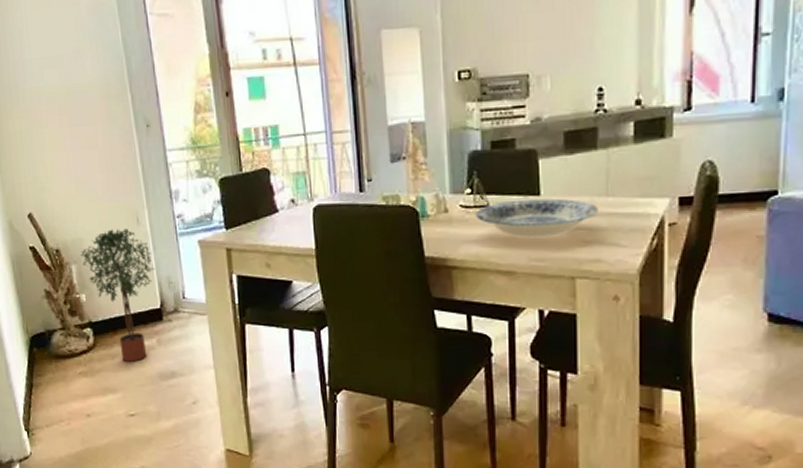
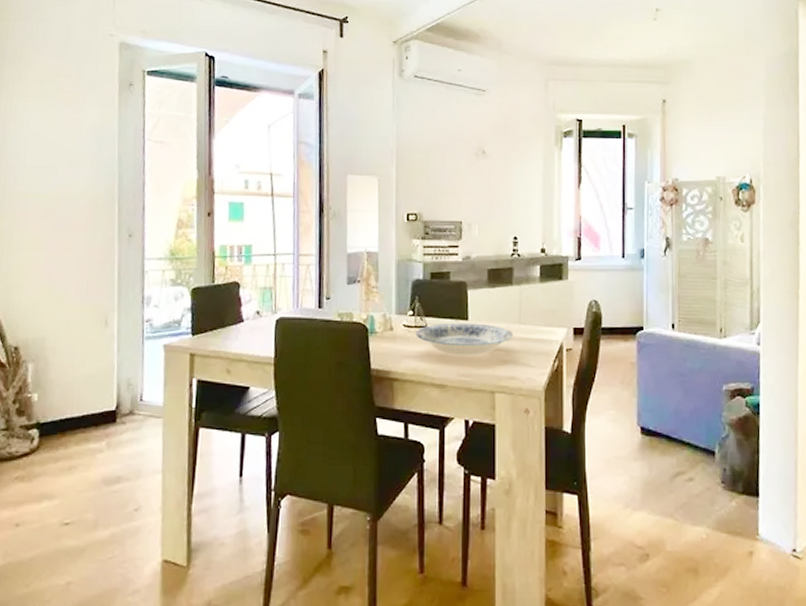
potted tree: present [80,229,155,362] -> none [40,329,116,466]

